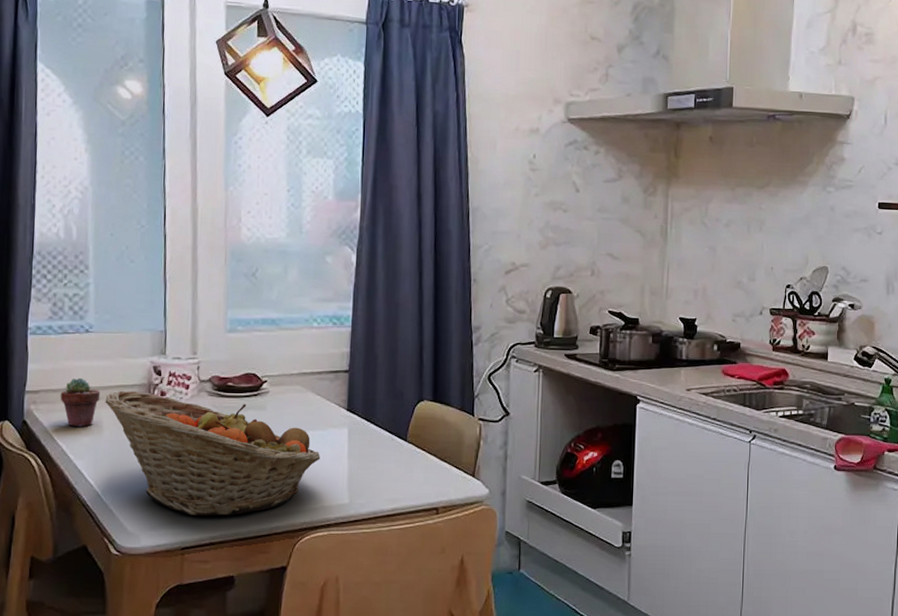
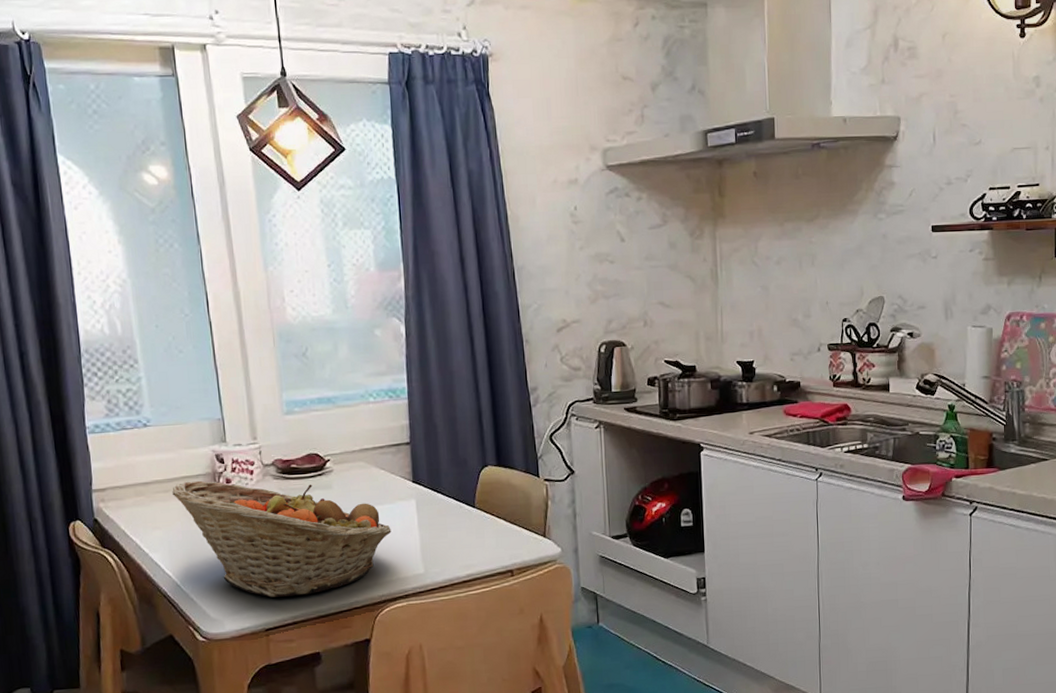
potted succulent: present [60,377,101,427] -> none [127,472,167,521]

